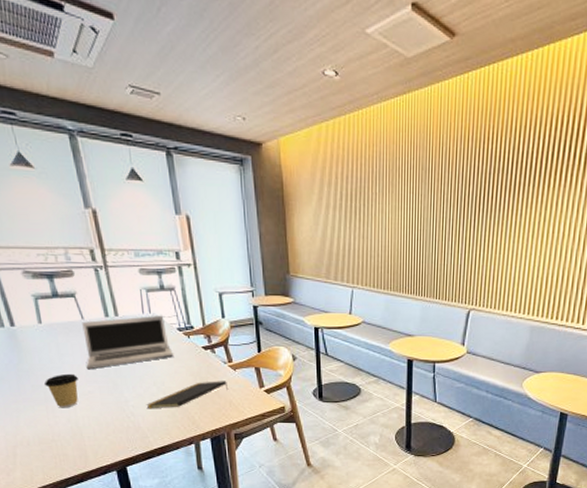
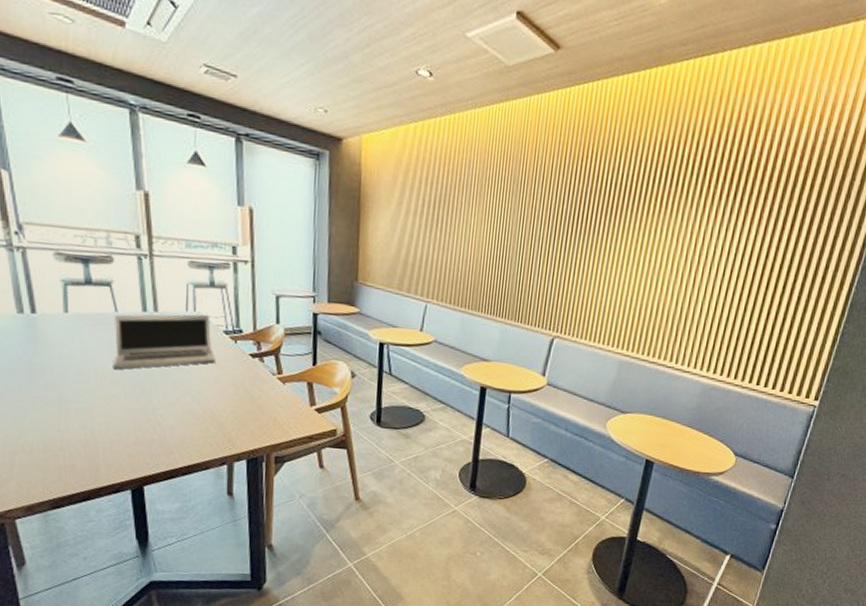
coffee cup: present [44,373,78,408] -> none [61,372,101,412]
notepad: present [146,381,229,409] -> none [176,394,275,421]

